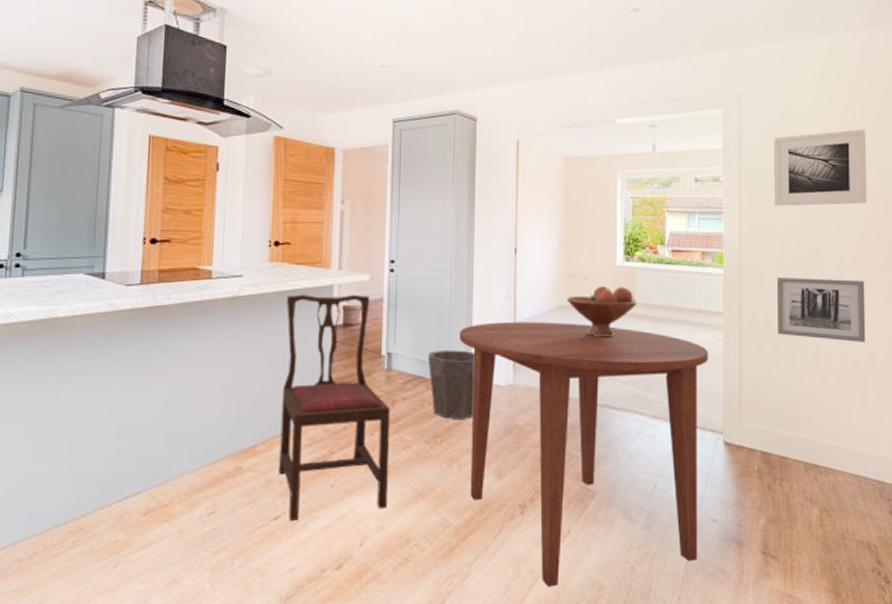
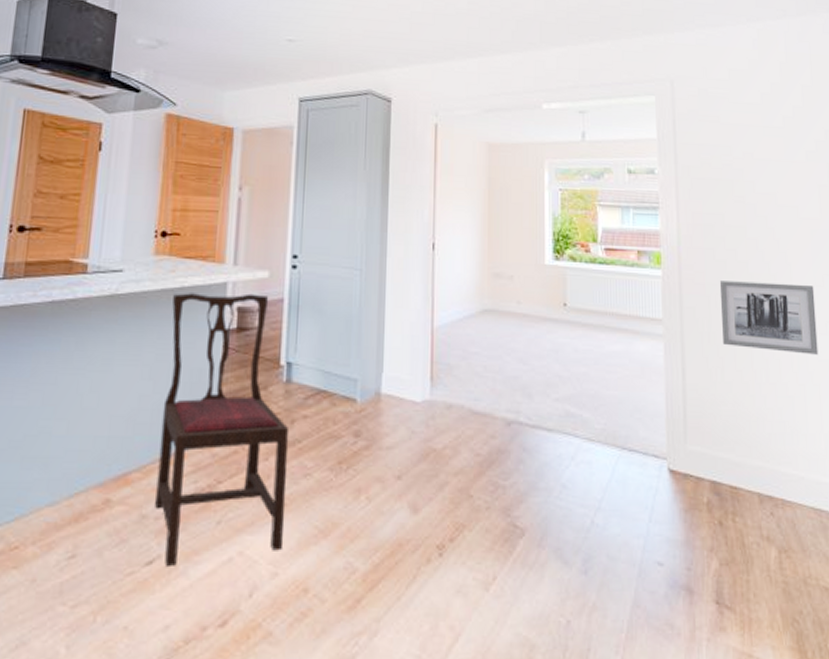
waste bin: present [427,349,474,419] -> none [333,359,387,441]
dining table: present [460,321,709,587] -> none [370,327,649,647]
fruit bowl: present [566,286,637,337] -> none [490,288,568,346]
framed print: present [773,129,866,206] -> none [710,121,811,202]

